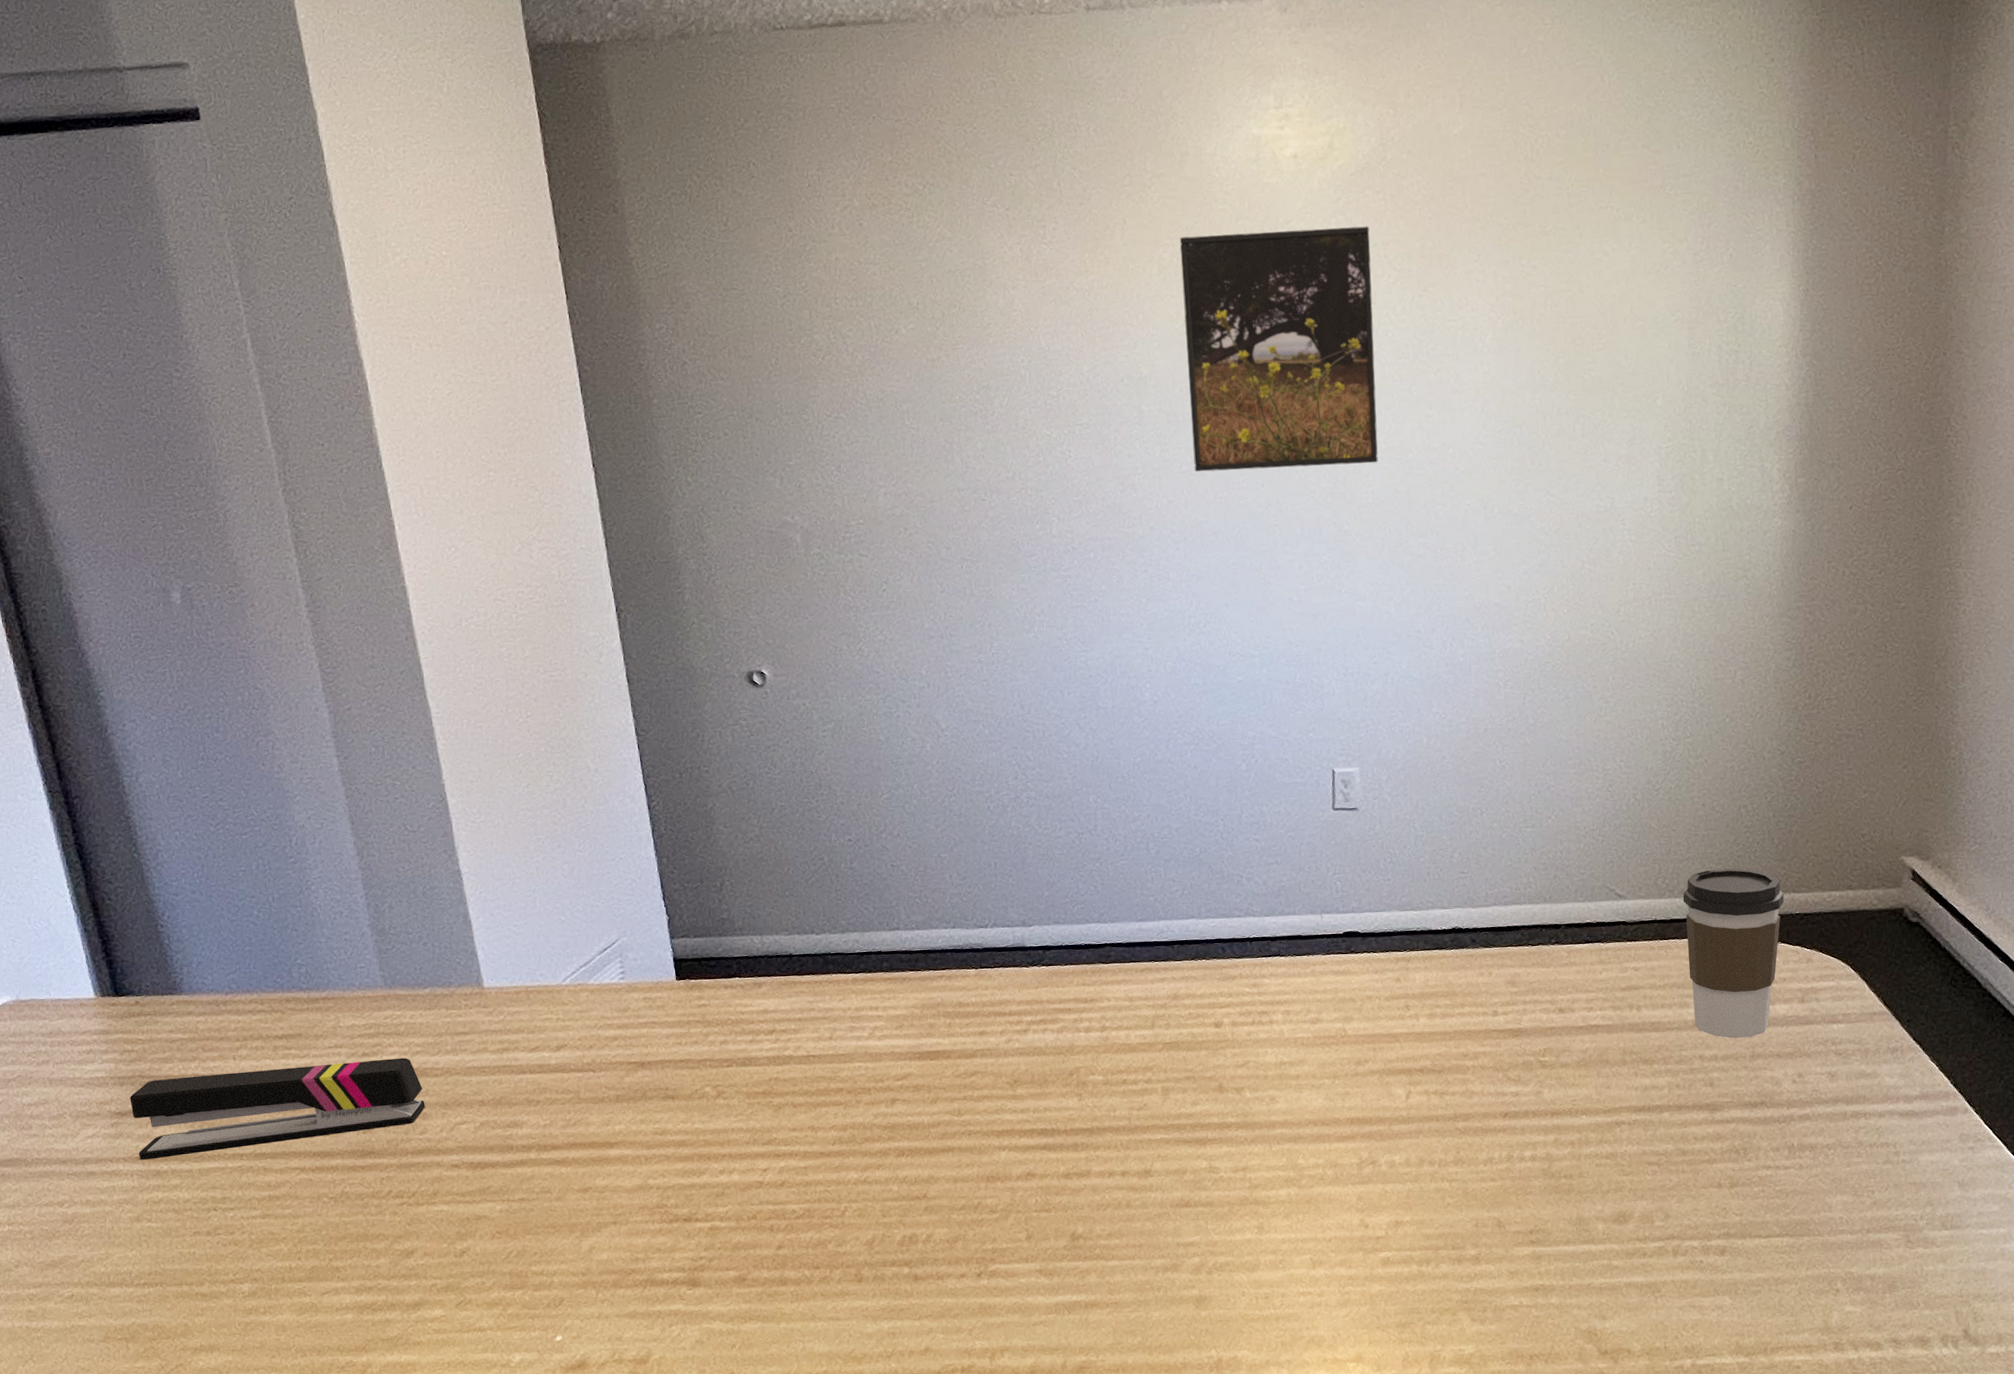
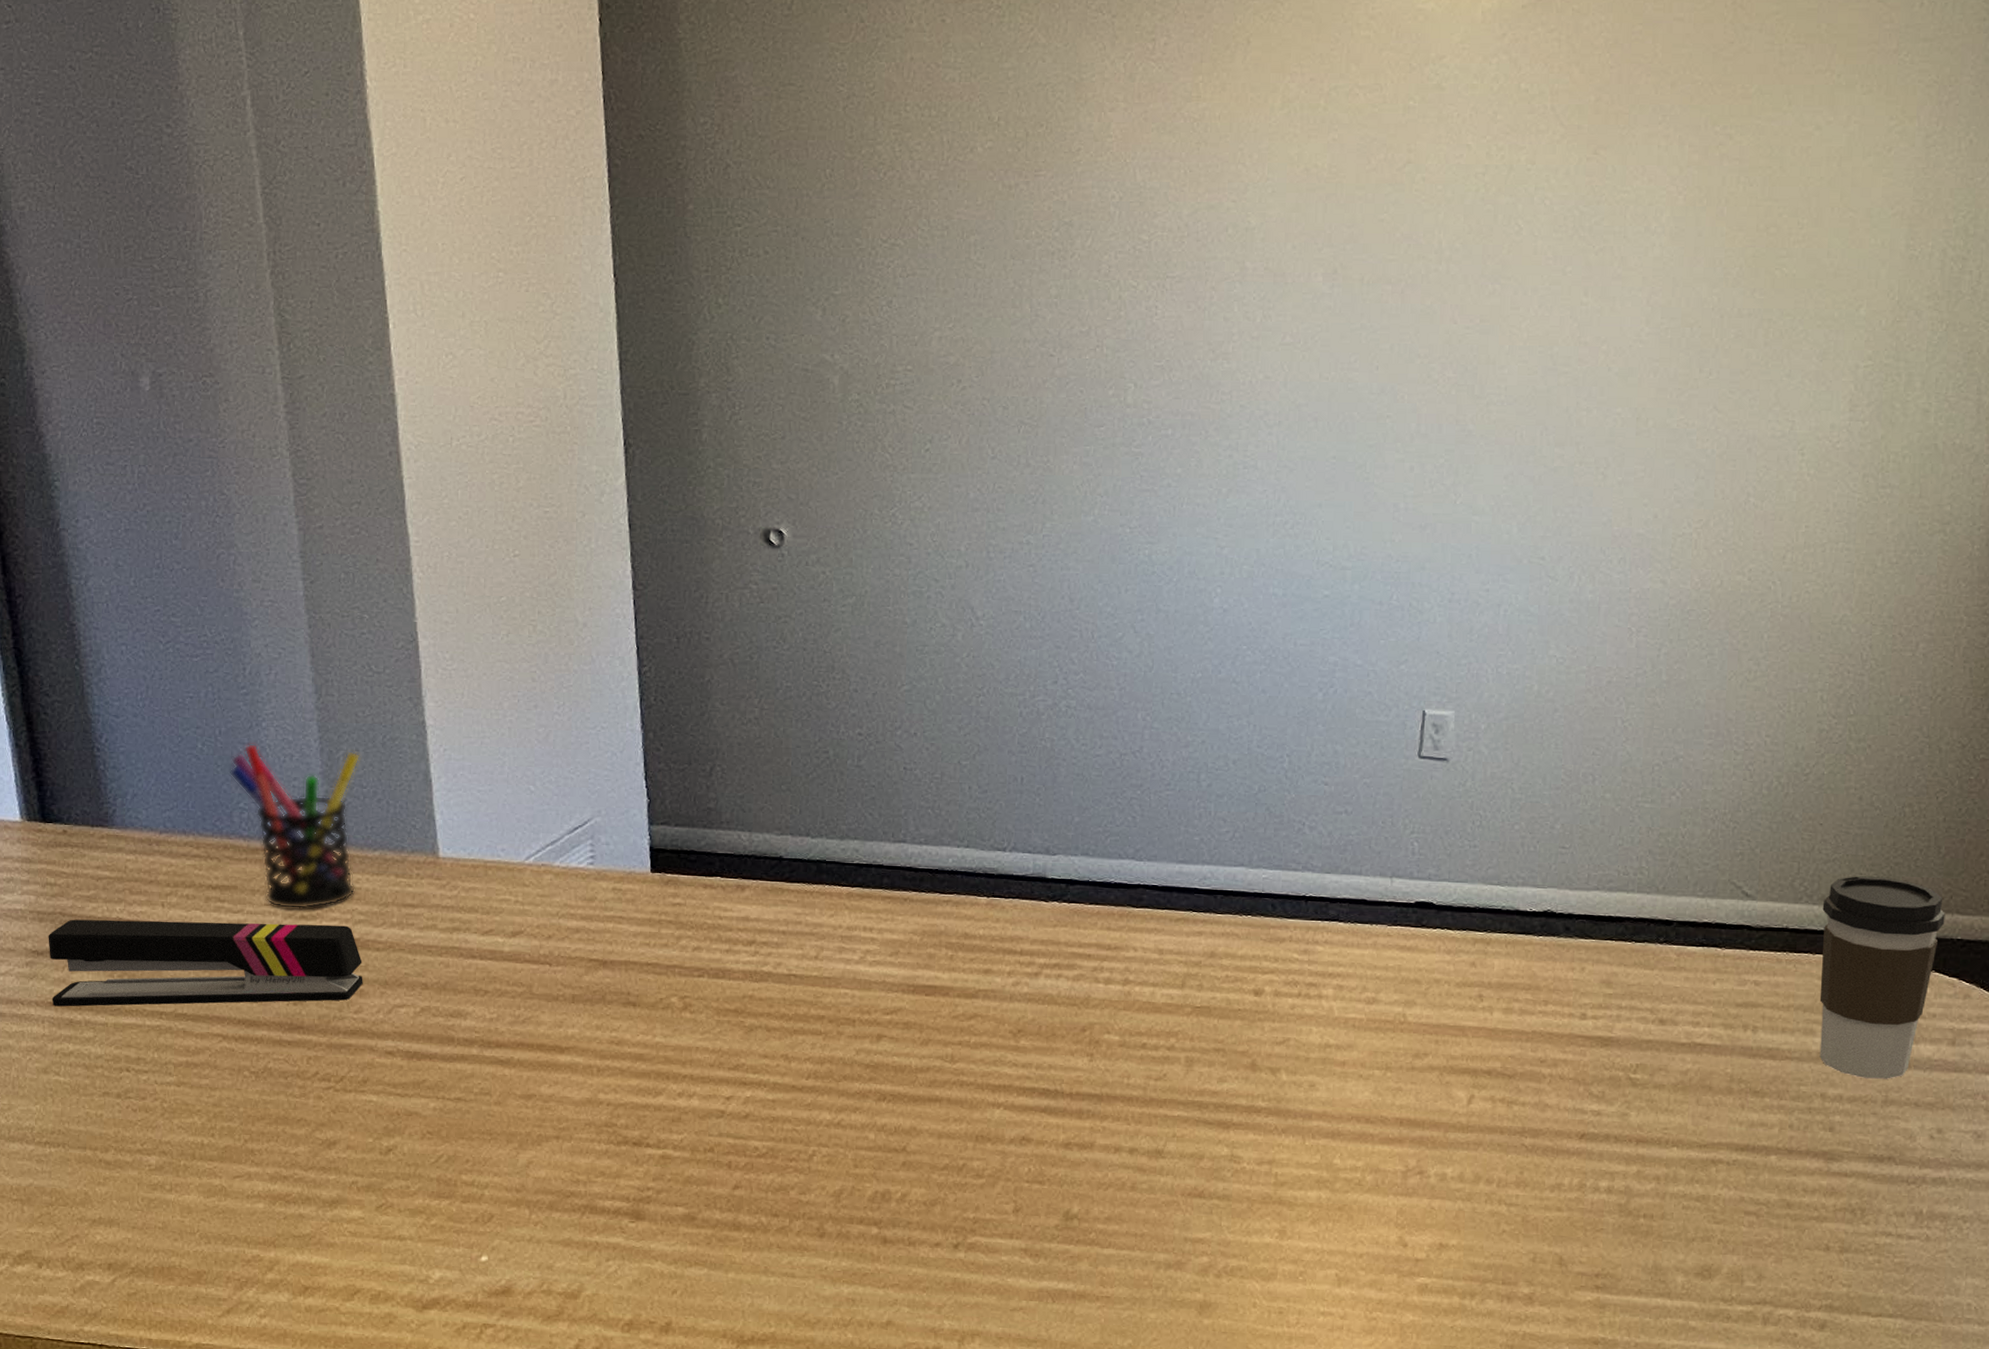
pen holder: none [284,903,410,1049] -> present [229,743,361,910]
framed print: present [1179,226,1378,472] -> none [1299,66,1537,354]

